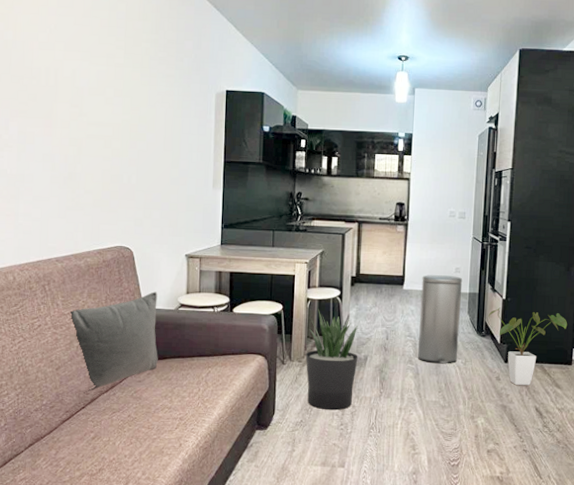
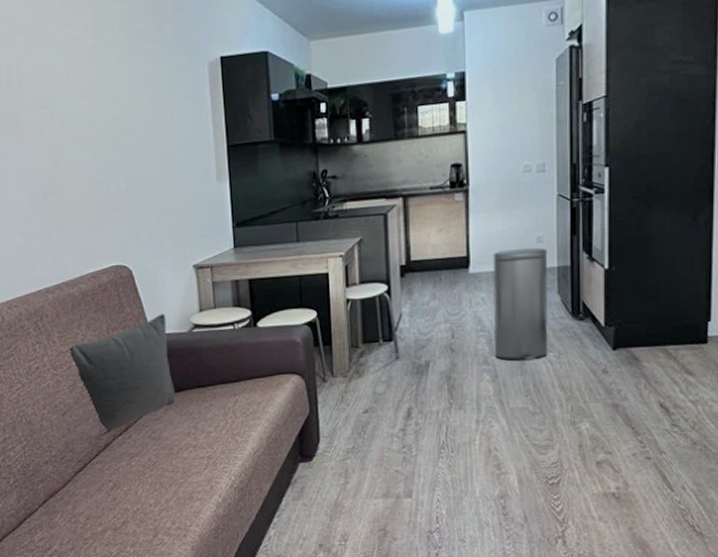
planter: present [305,308,359,410] -> none [351,310,418,431]
house plant: present [488,307,568,385] -> none [586,278,699,377]

